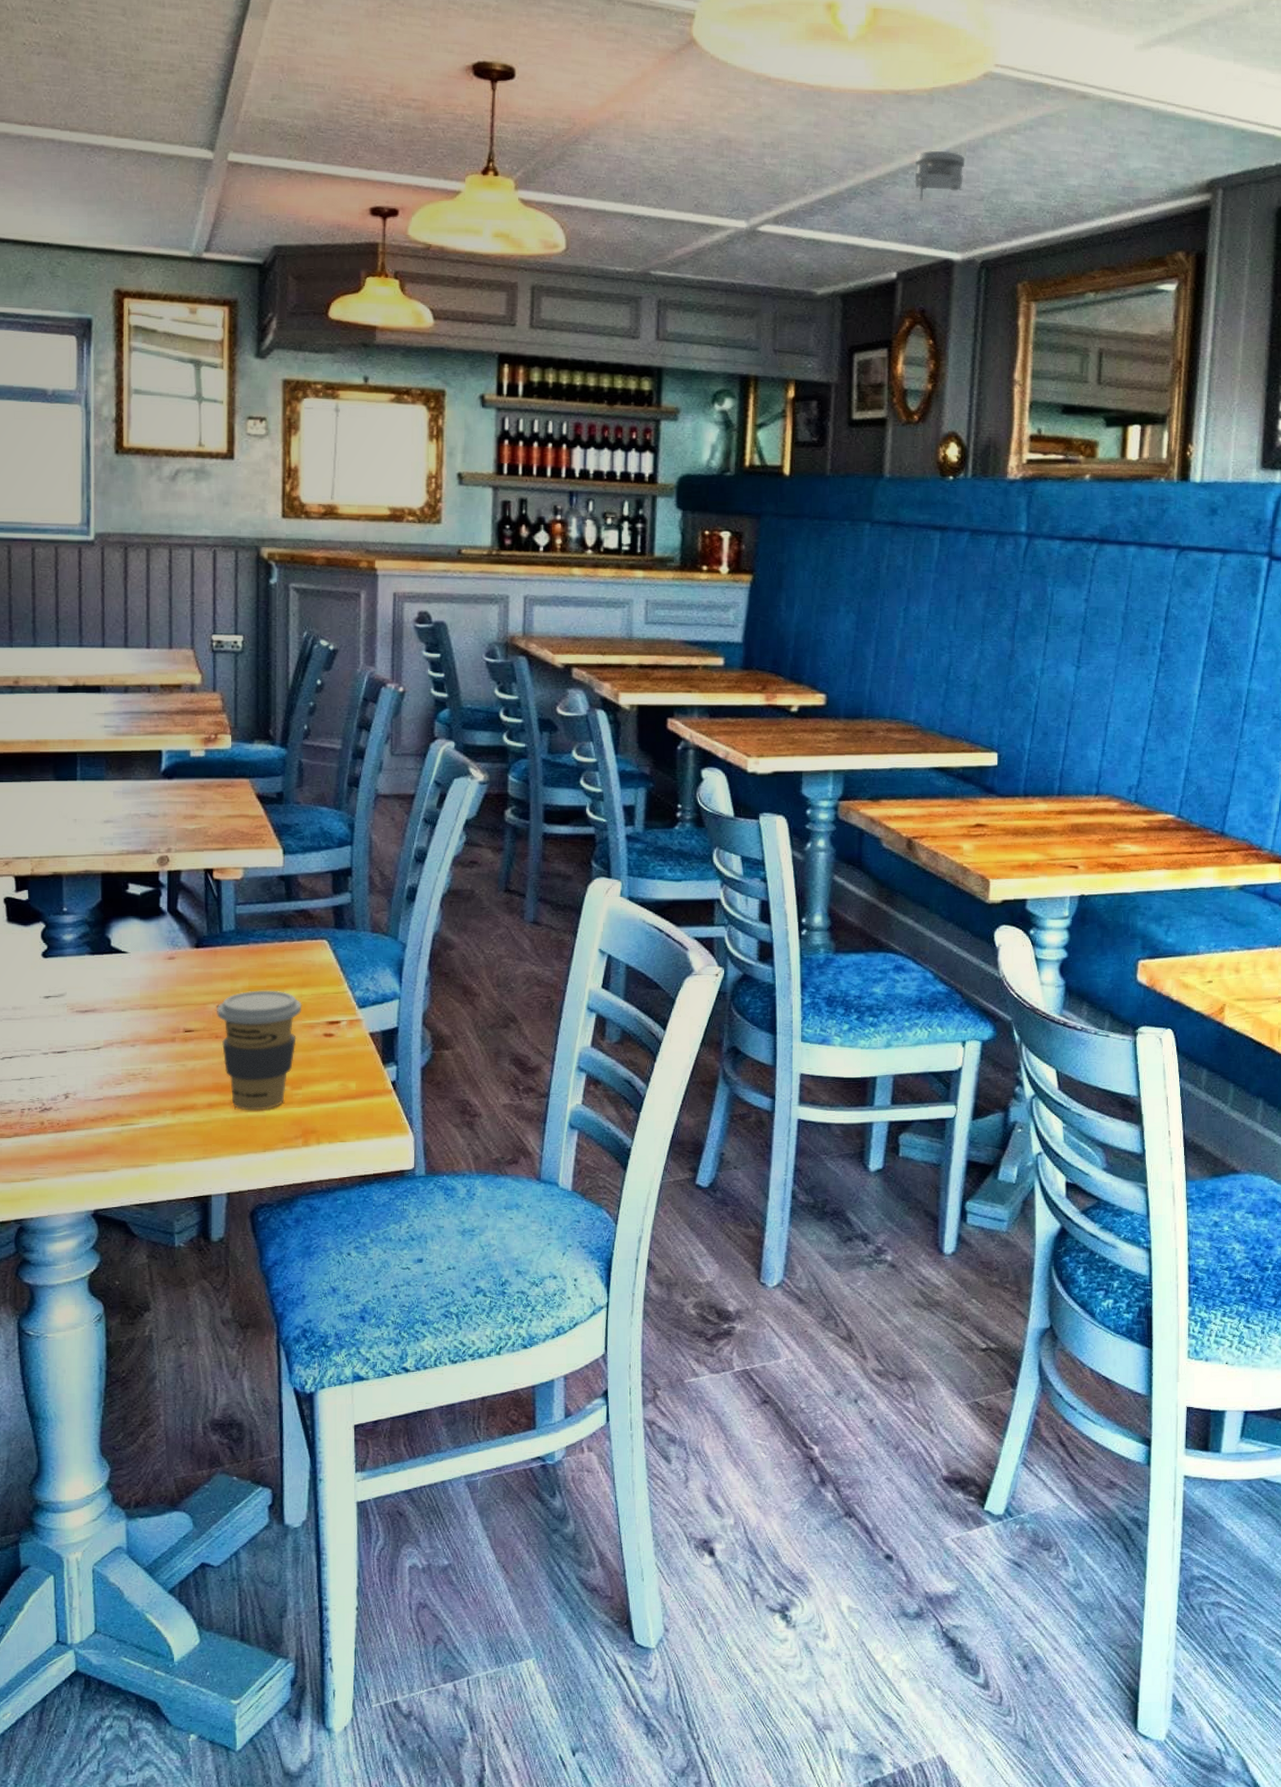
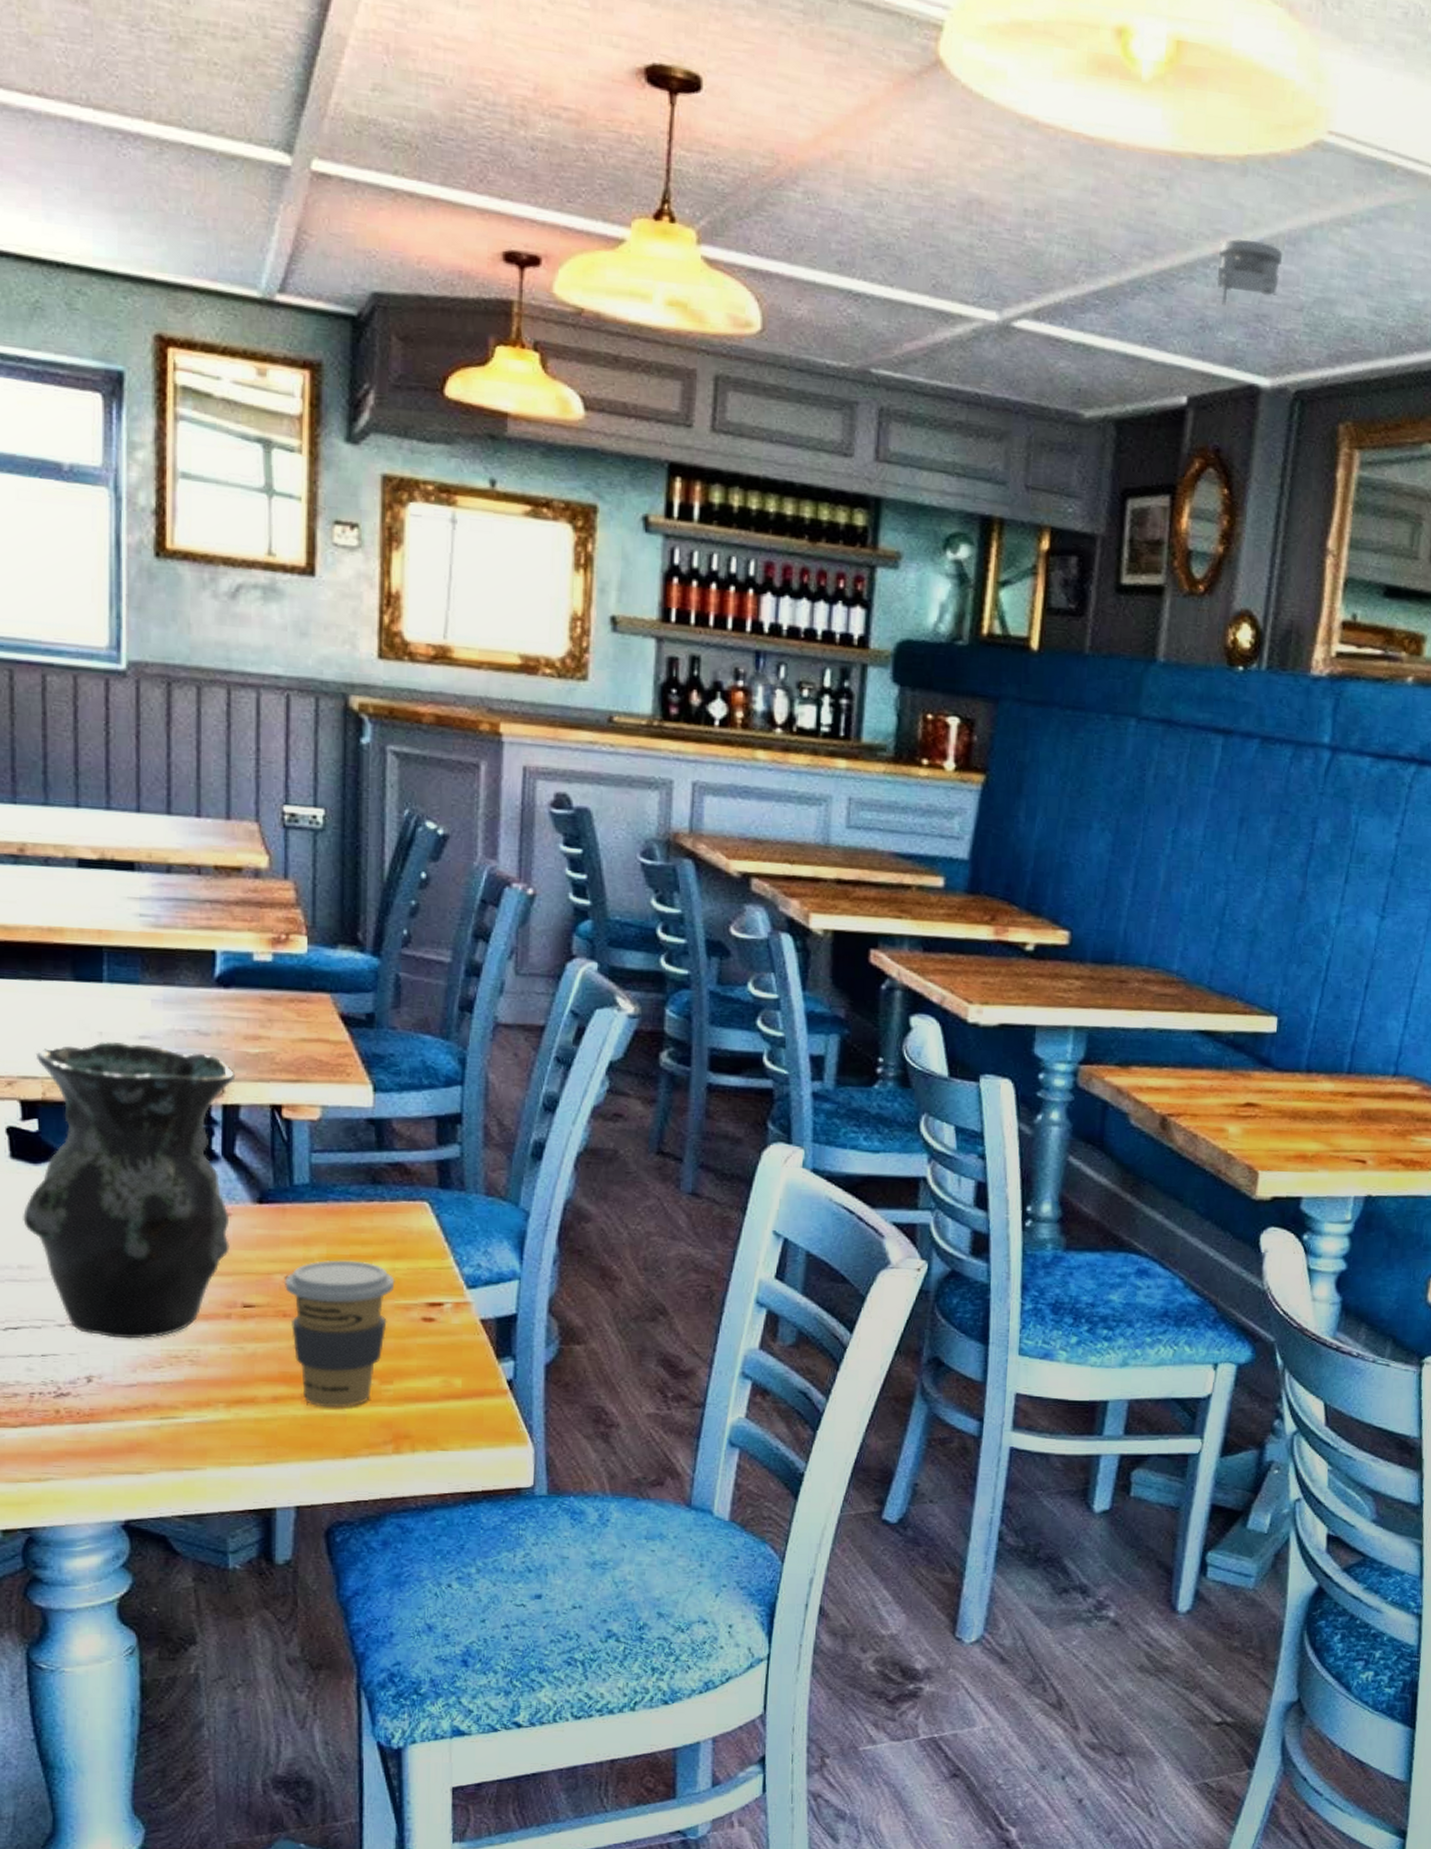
vase: none [16,827,178,1062] -> present [23,1042,236,1339]

